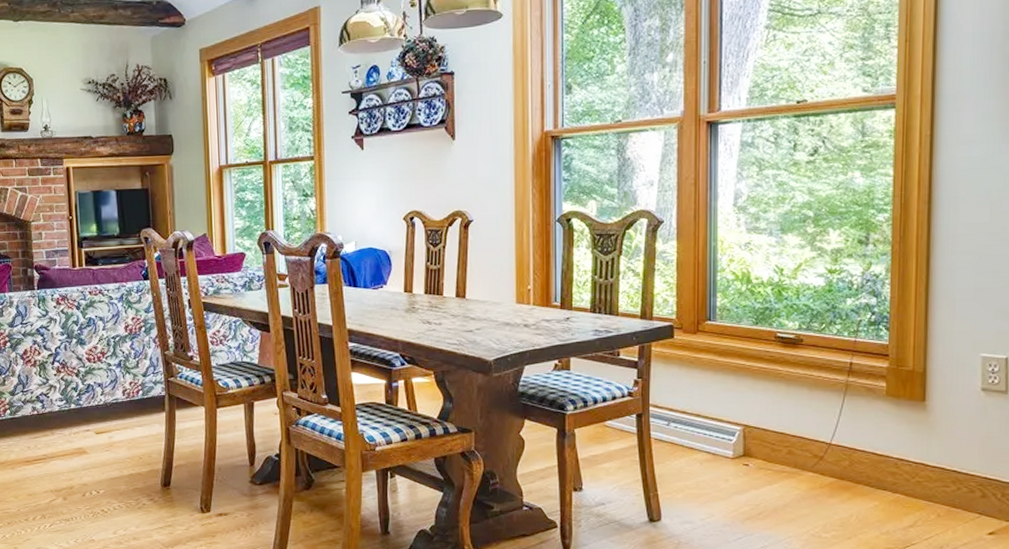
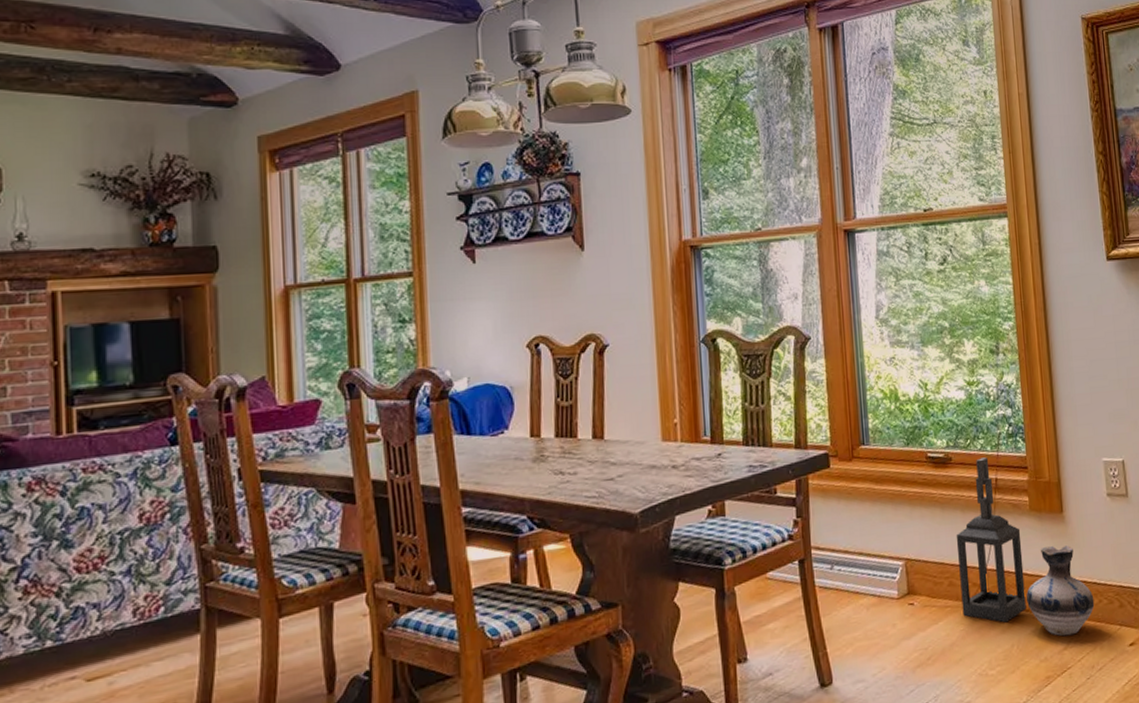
lantern: none [799,342,873,494] -> present [956,457,1027,623]
ceramic jug: none [871,431,952,515] -> present [1026,545,1095,636]

